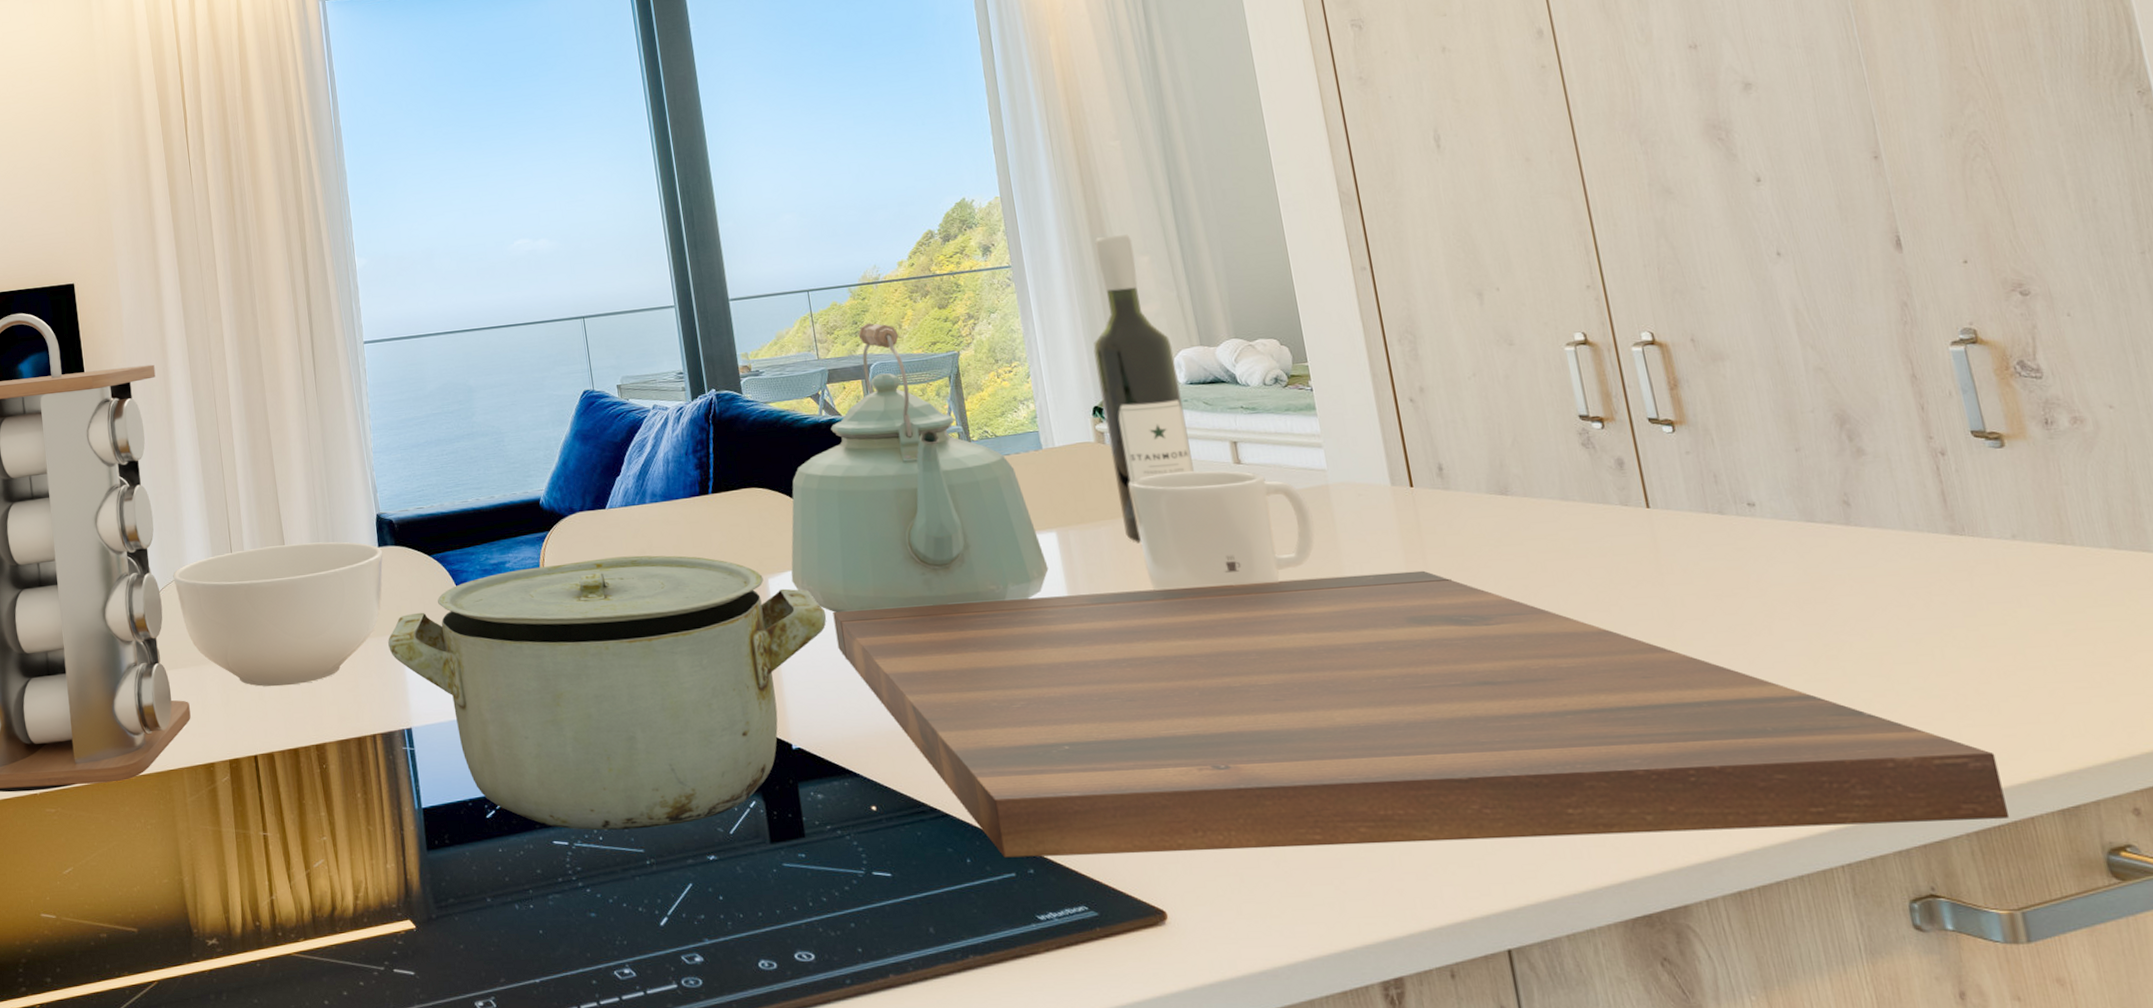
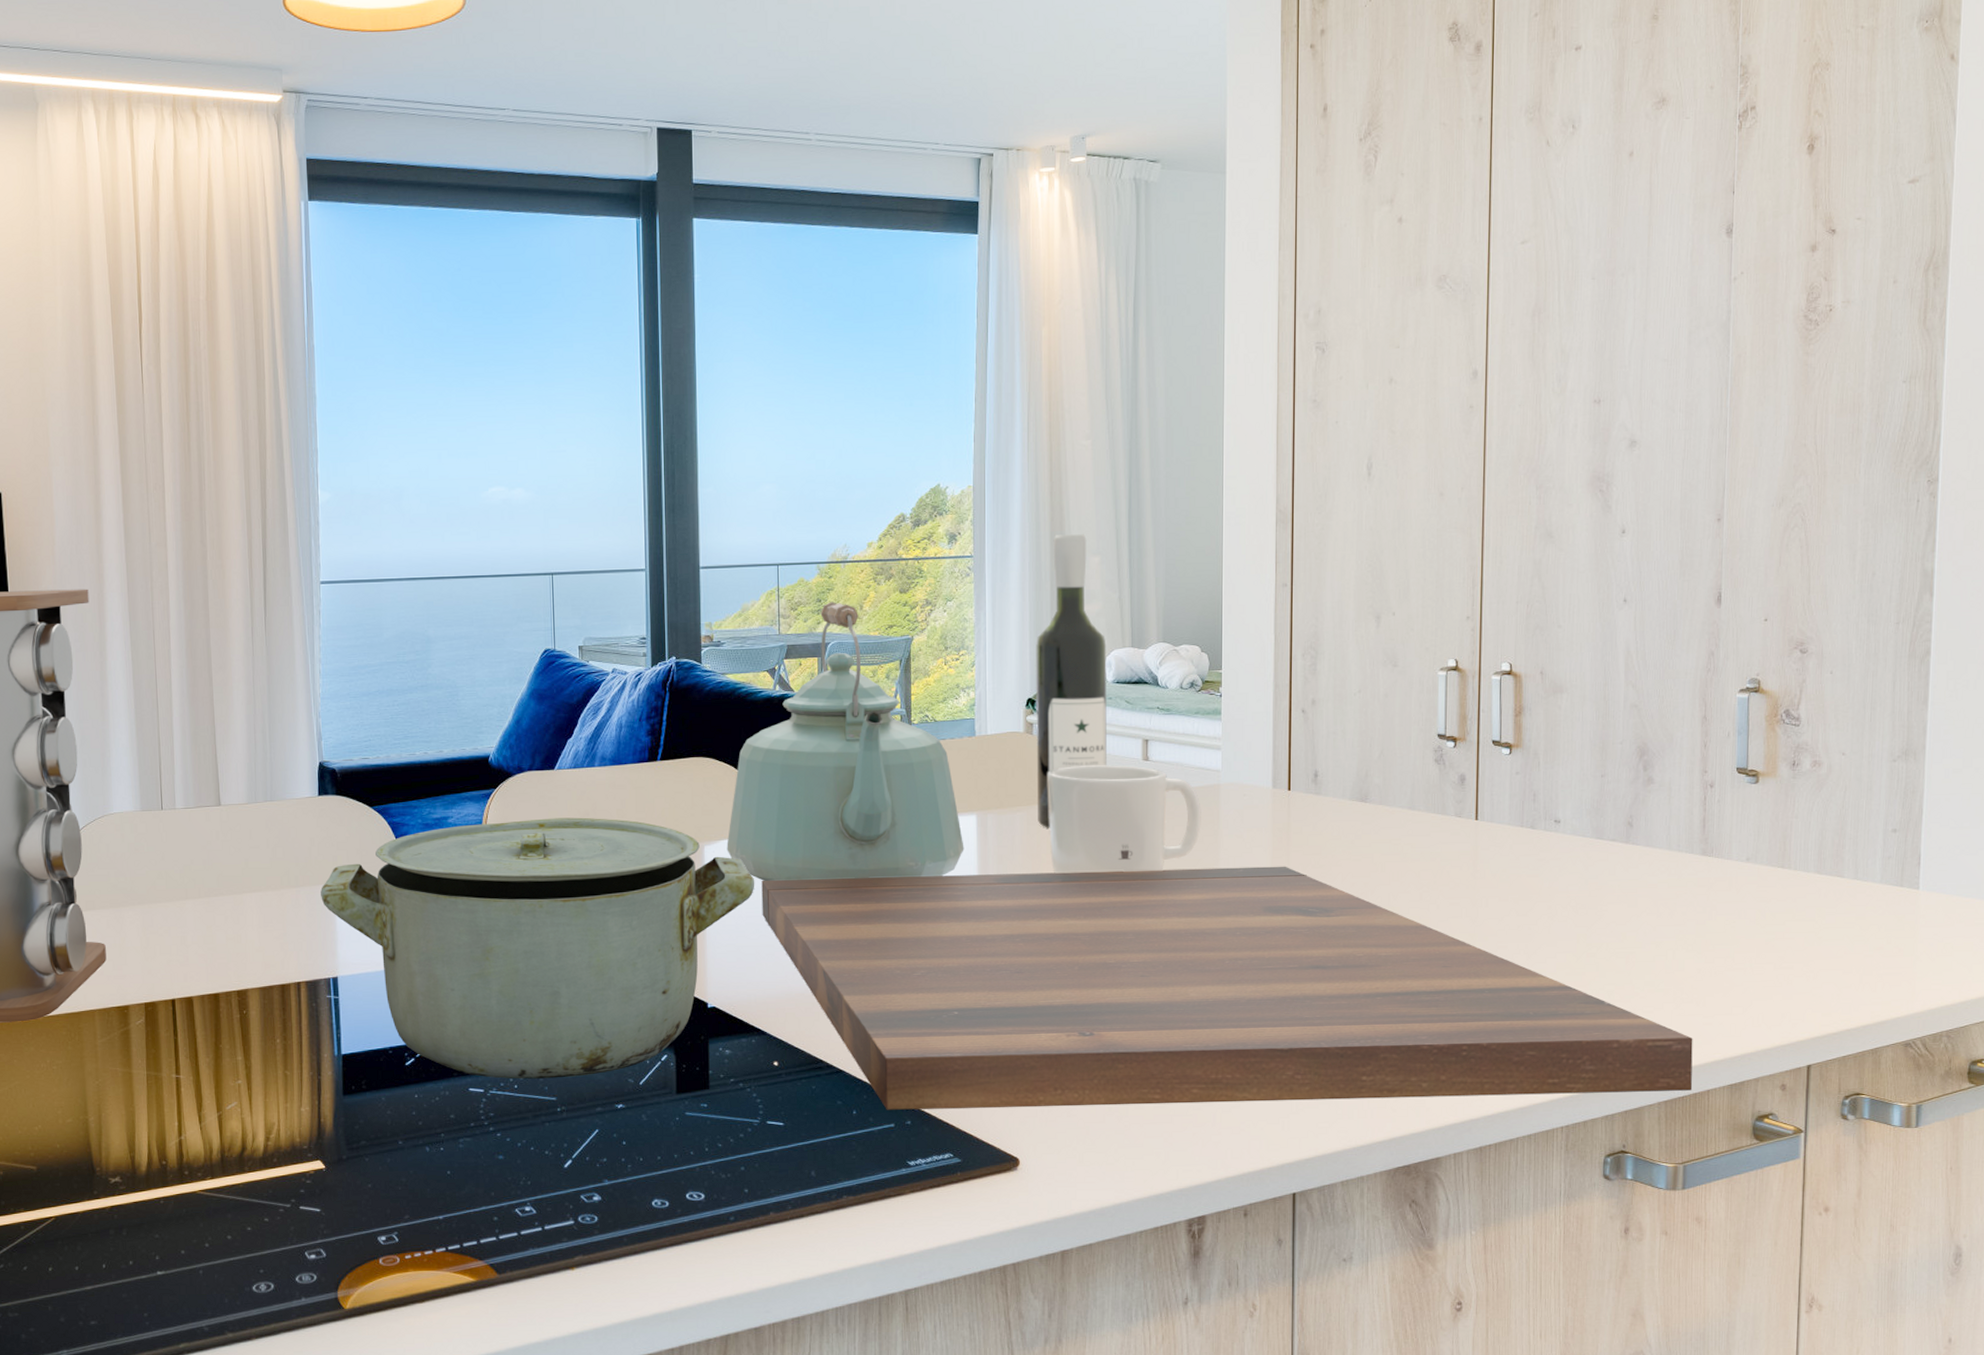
bowl: present [173,541,383,687] -> none [96,787,323,932]

